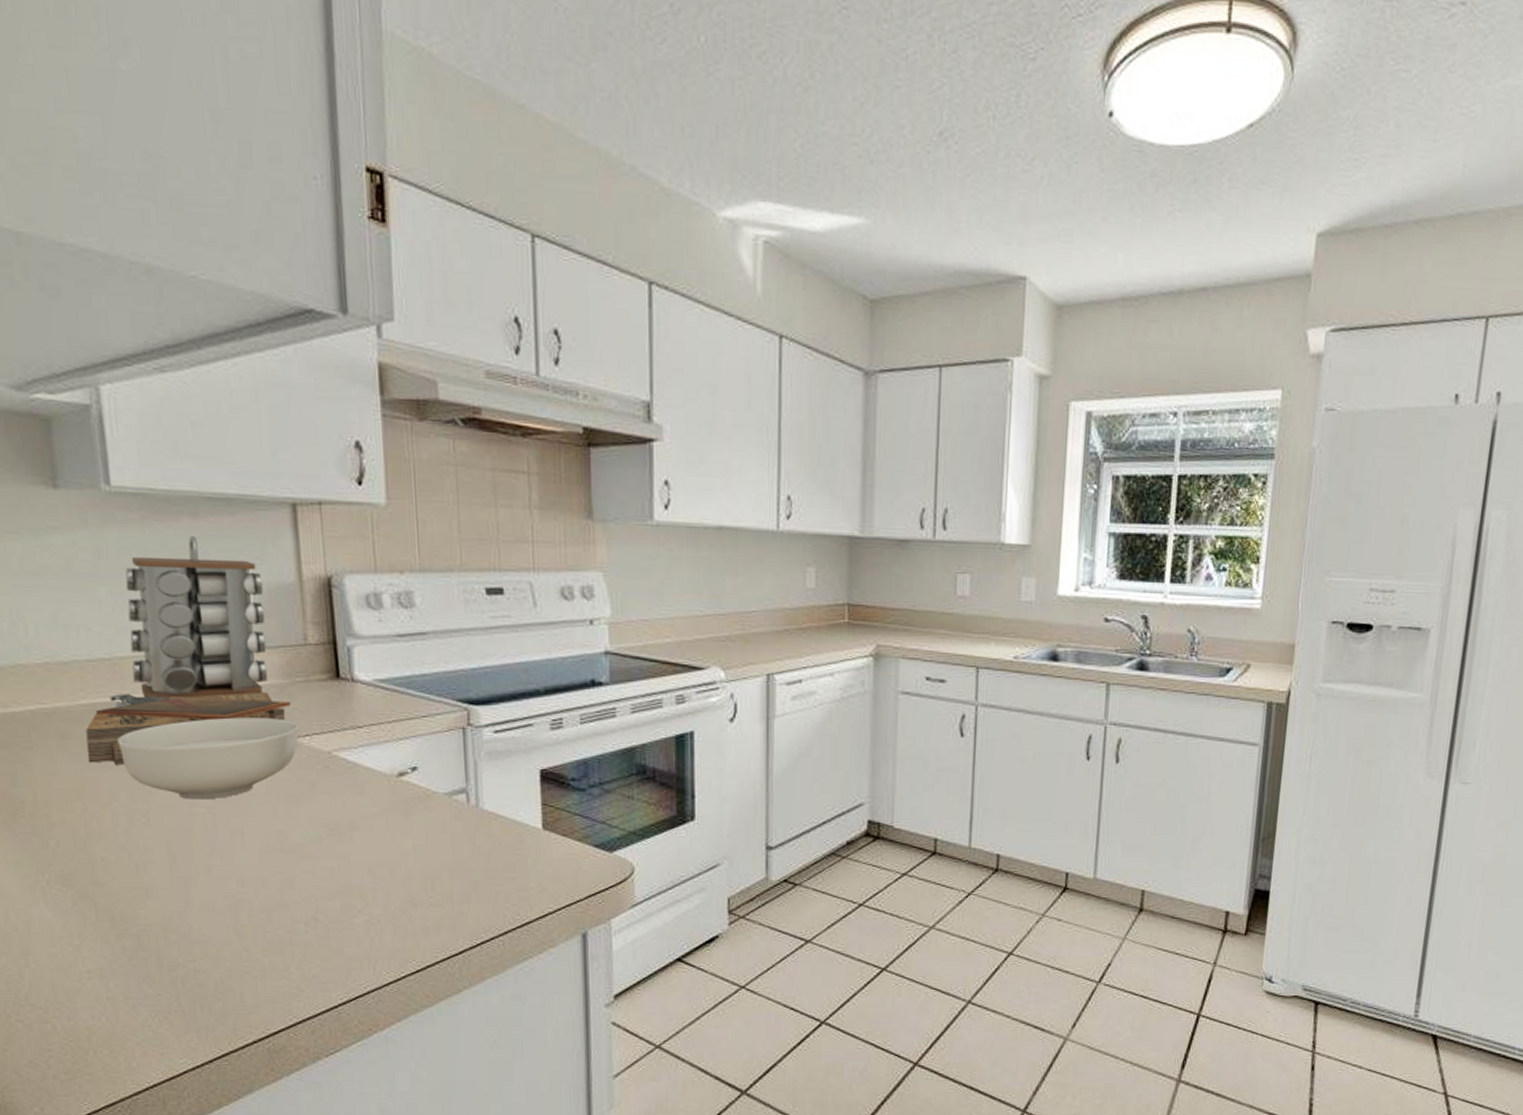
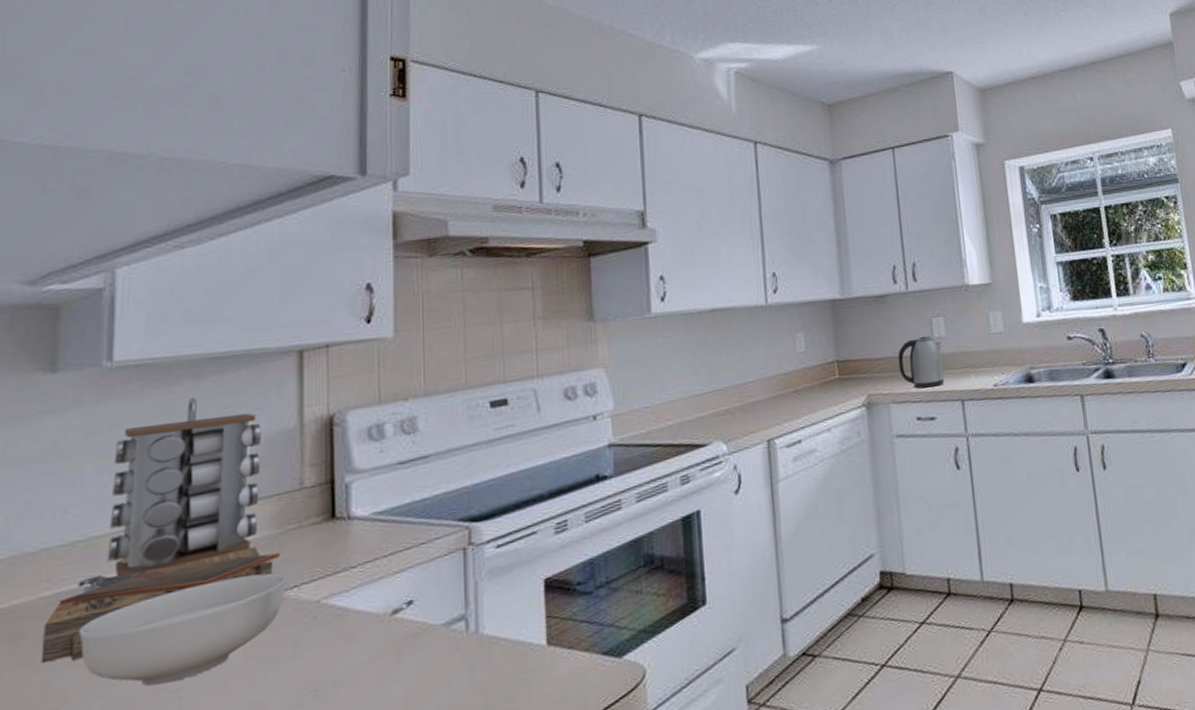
kettle: none [914,592,963,648] -> present [898,336,945,389]

